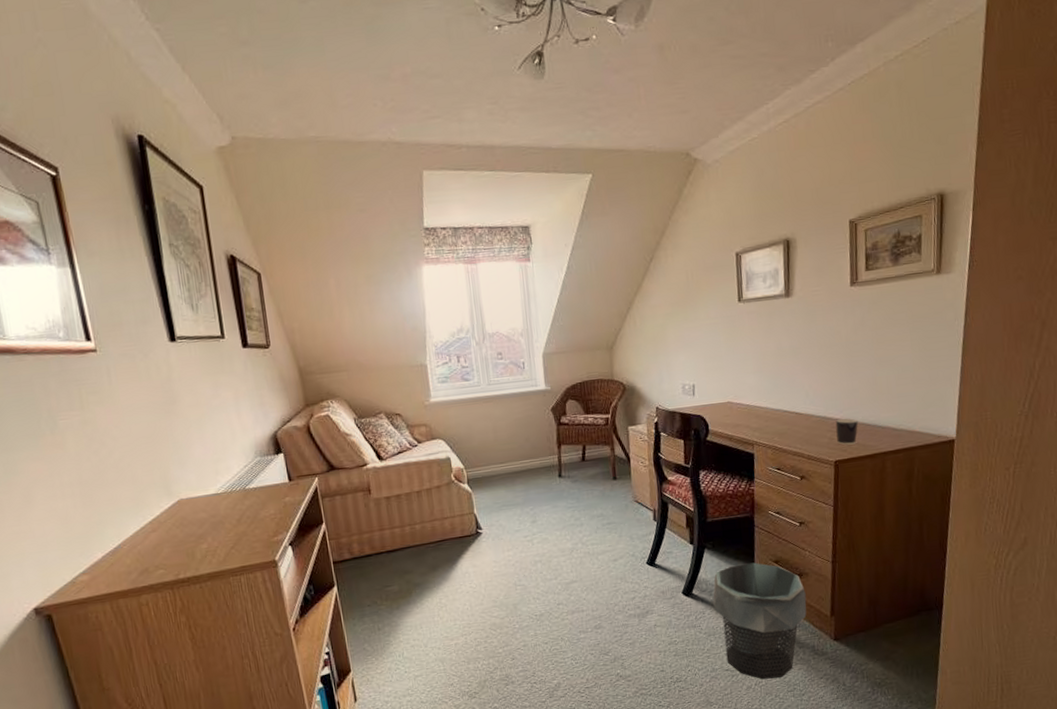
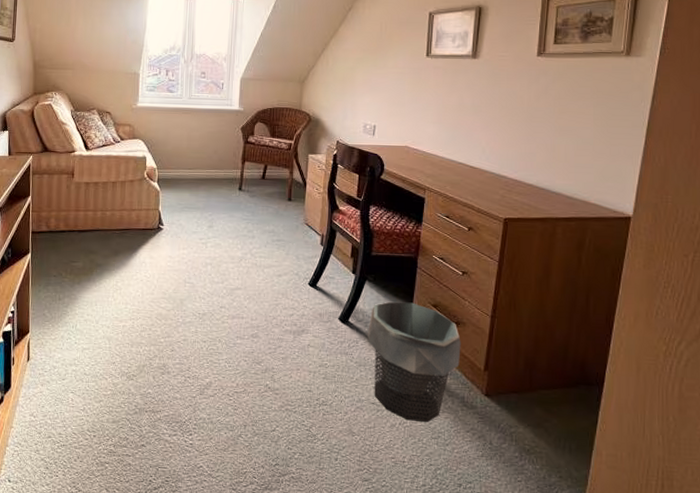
mug: present [835,418,859,446] -> none [509,178,533,205]

